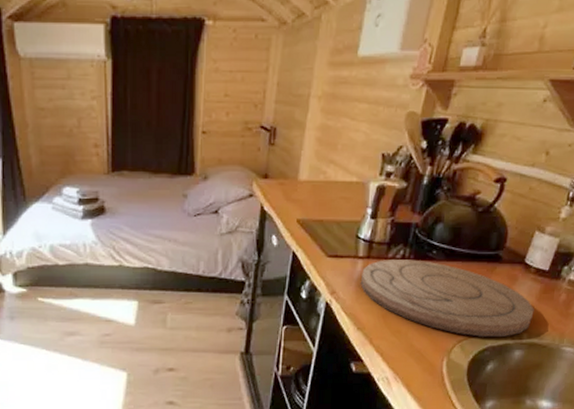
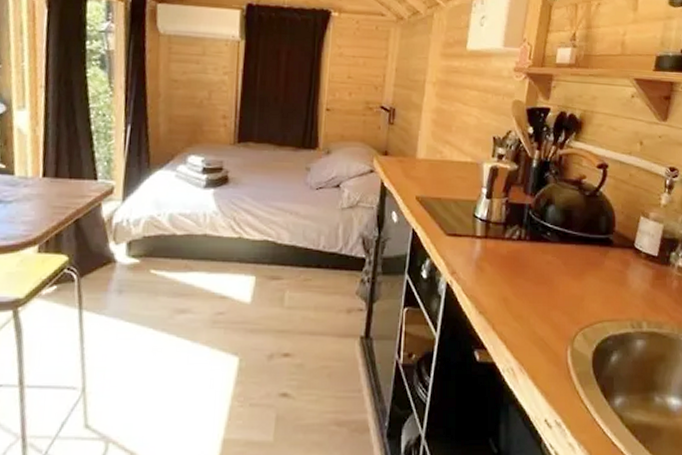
cutting board: present [360,259,534,337] -> none [479,240,650,324]

